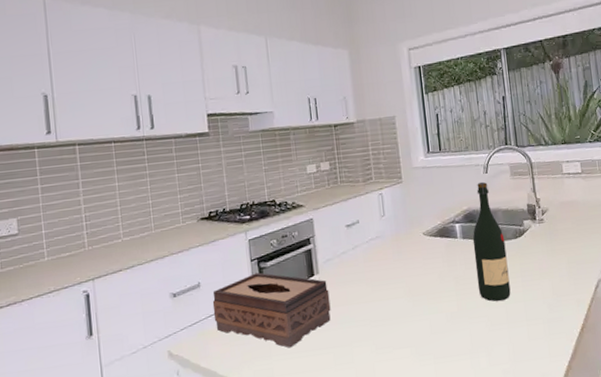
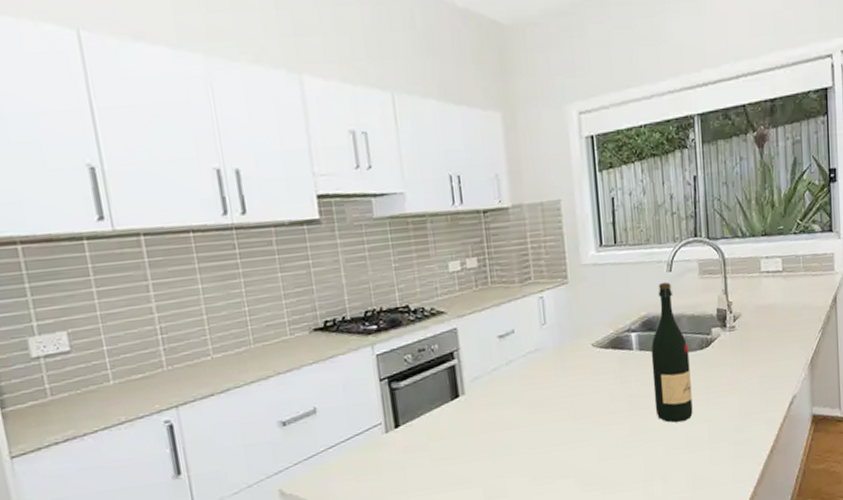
tissue box: present [212,272,331,348] -> none [332,394,480,482]

